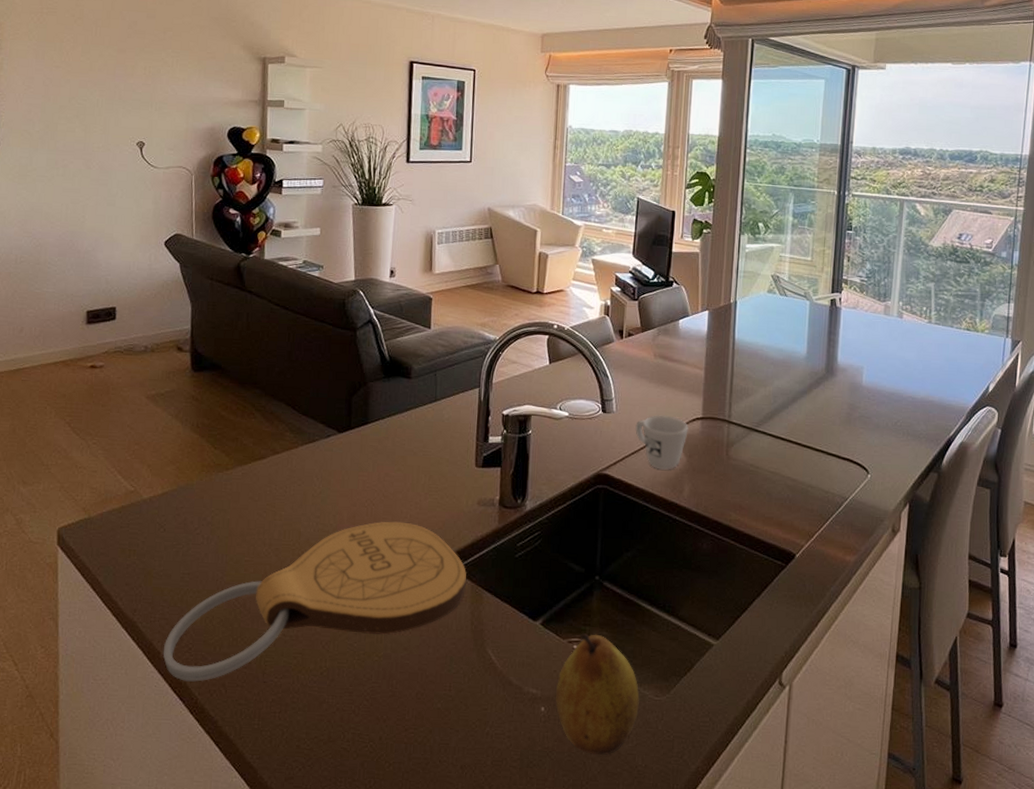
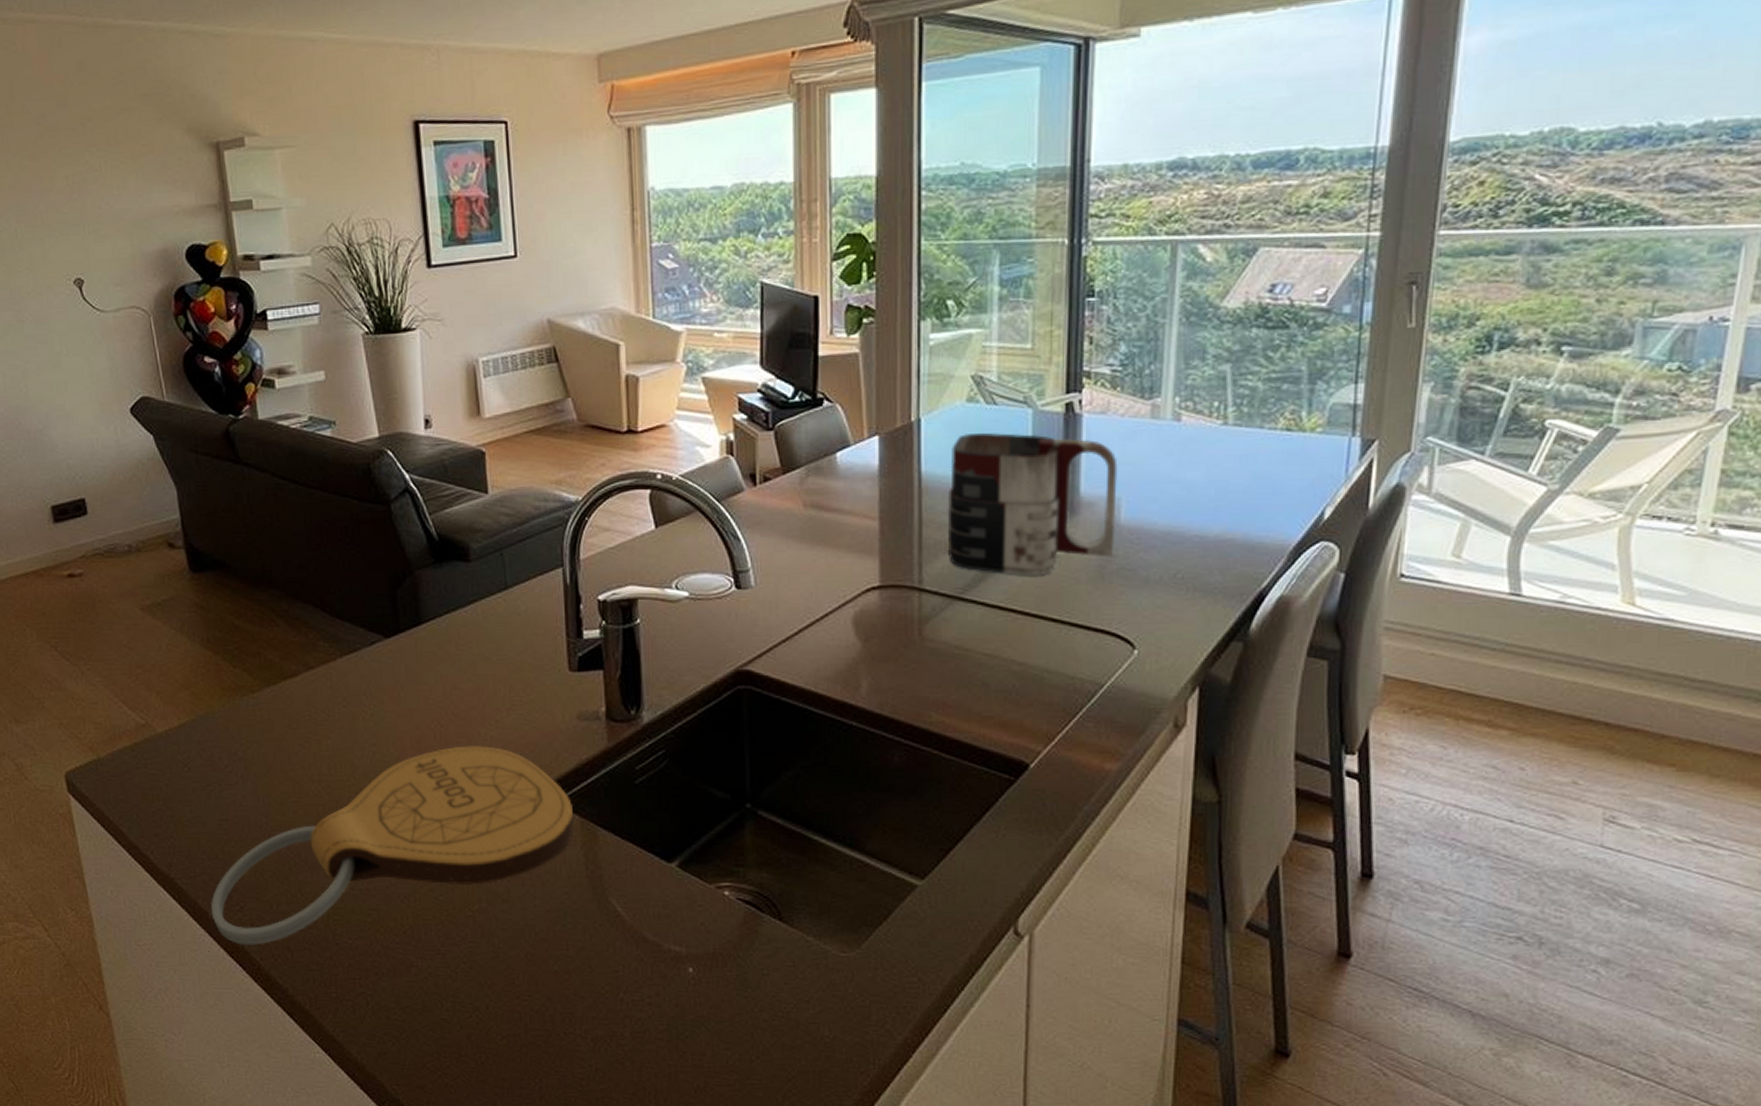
fruit: present [555,633,640,755] -> none [705,876,820,1024]
mug: present [635,415,688,470] -> none [784,587,861,660]
mug: none [749,314,862,418] -> present [947,433,1118,576]

